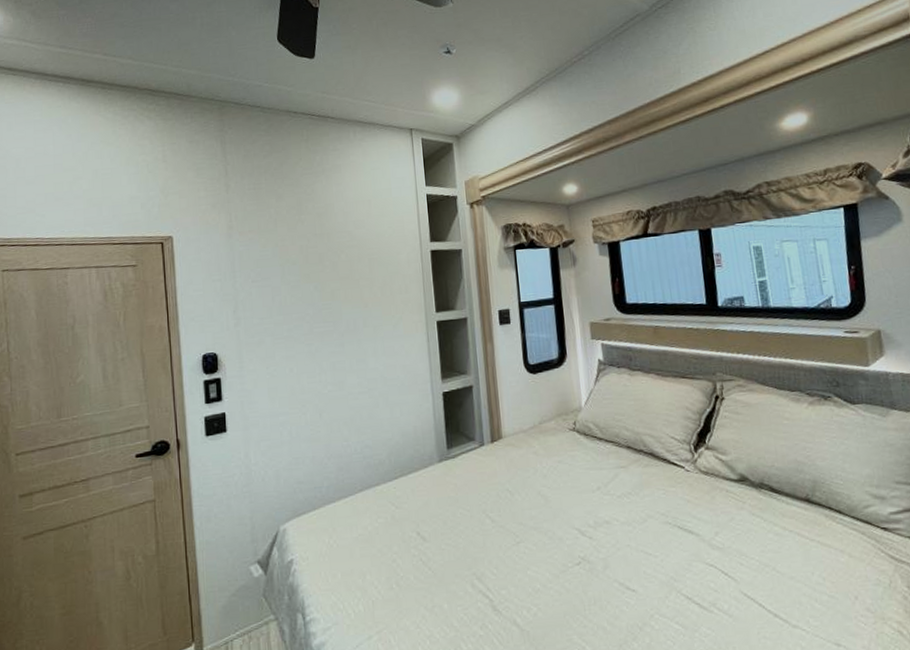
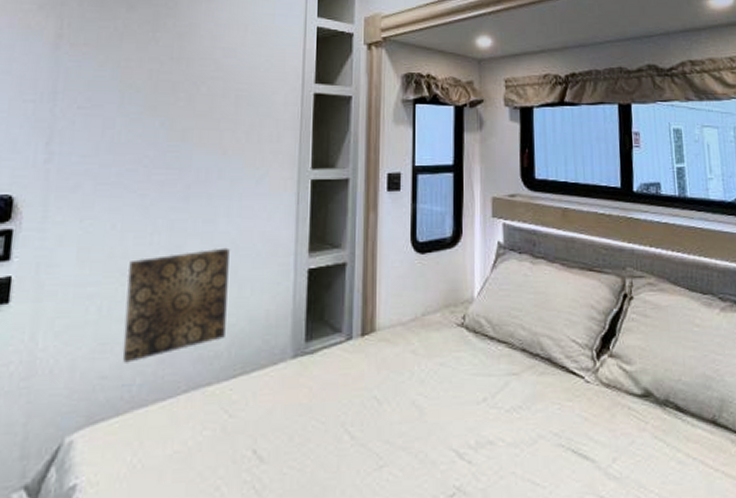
wall art: none [306,380,385,471] -> present [122,247,230,363]

